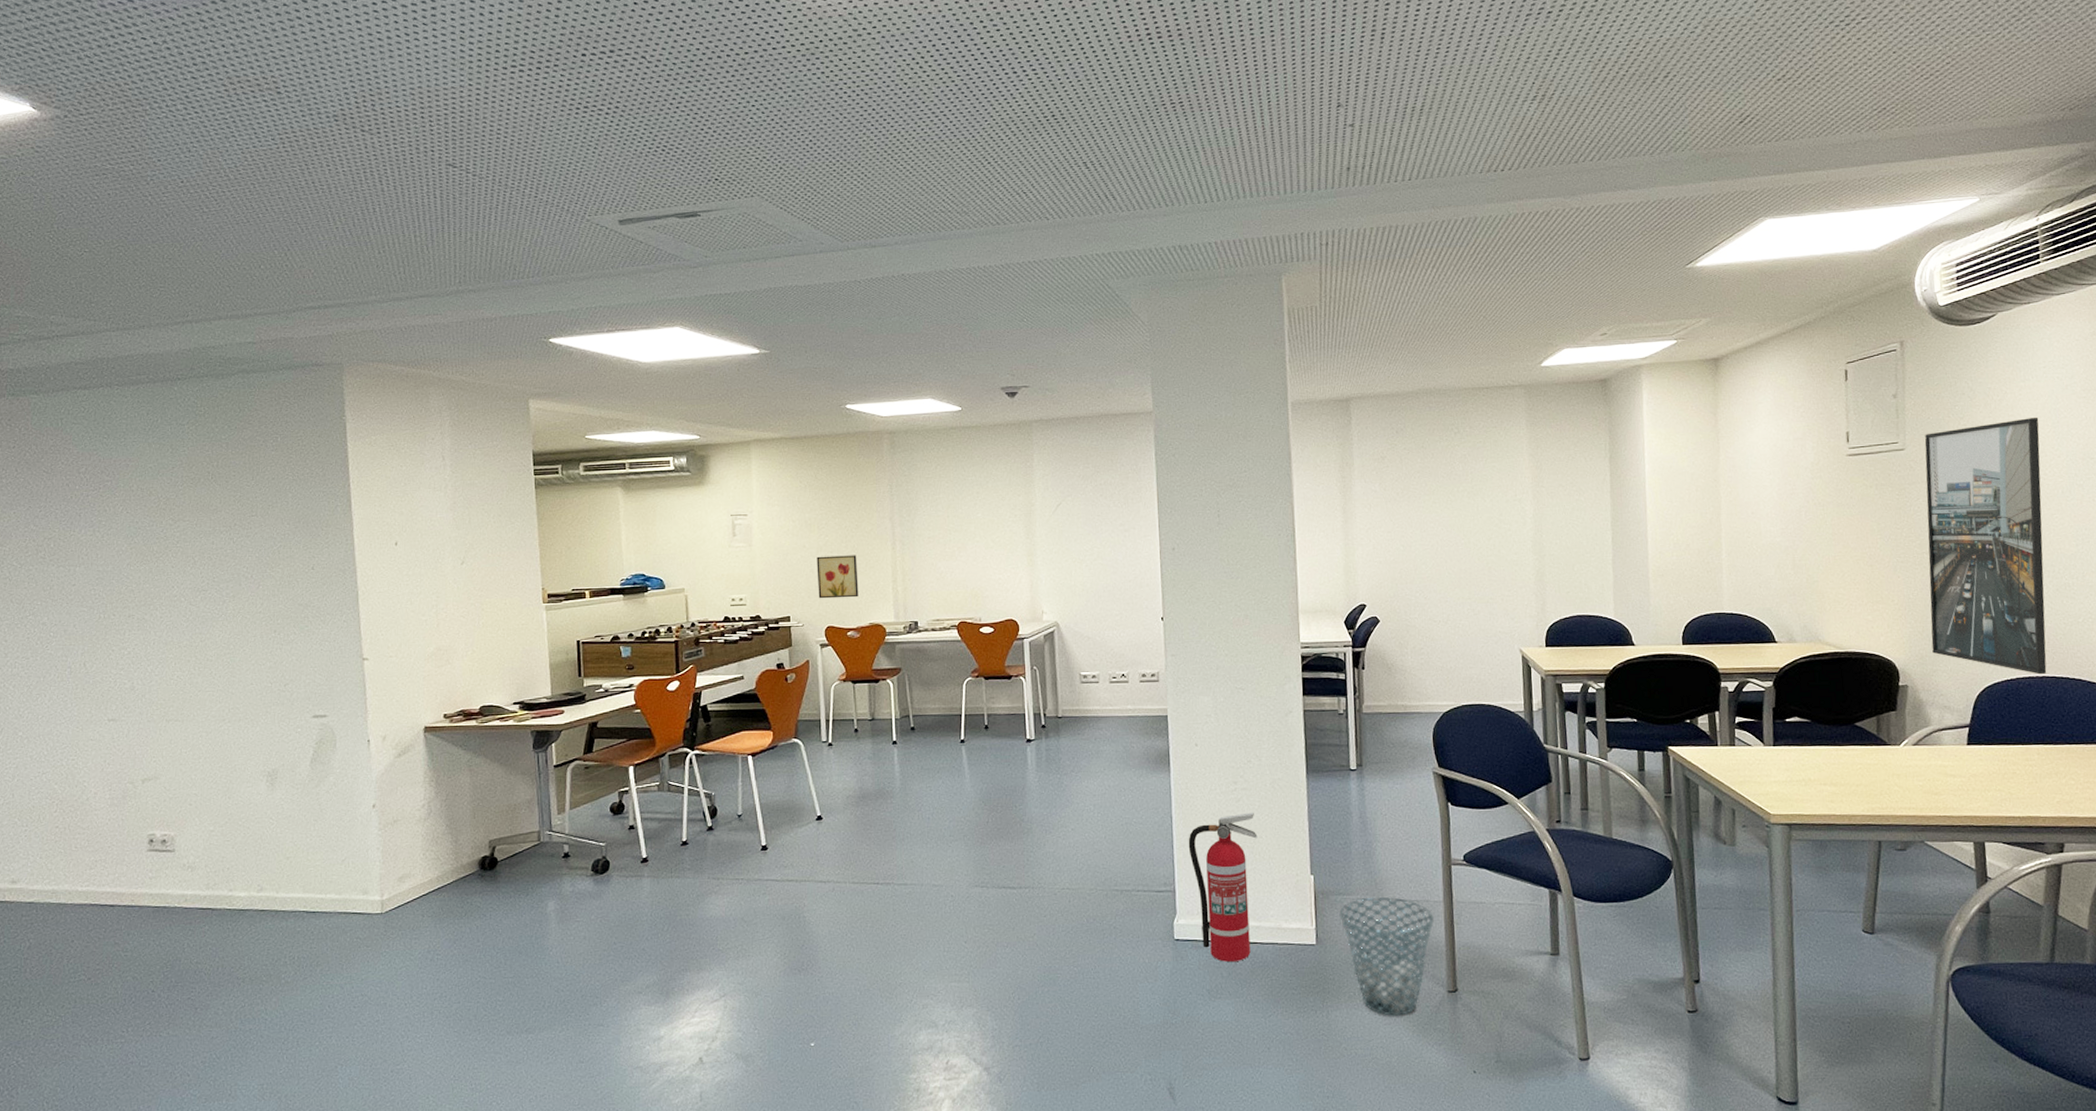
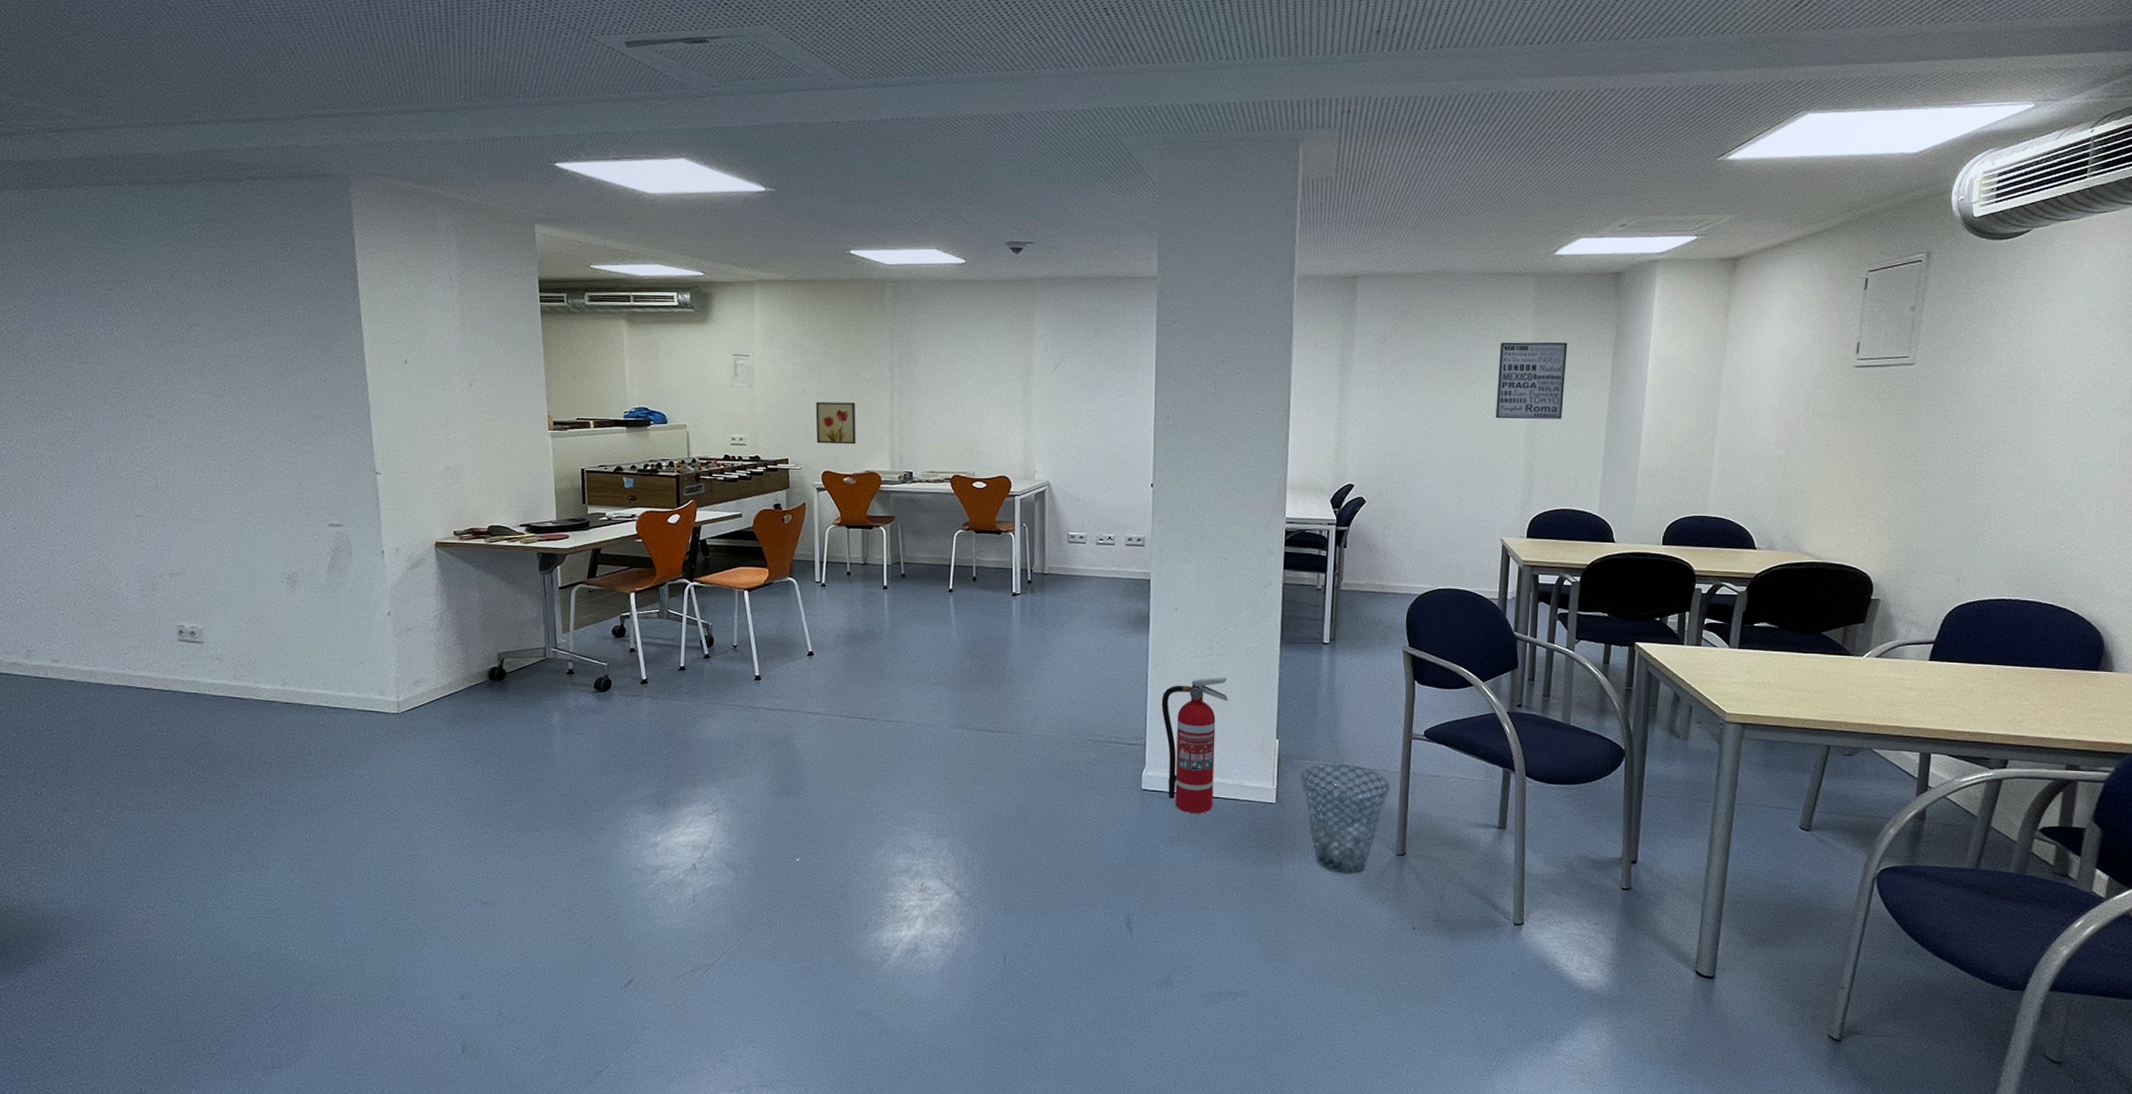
wall art: none [1497,449,1567,529] -> present [1495,342,1568,419]
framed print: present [1924,418,2047,675] -> none [1909,340,2057,598]

